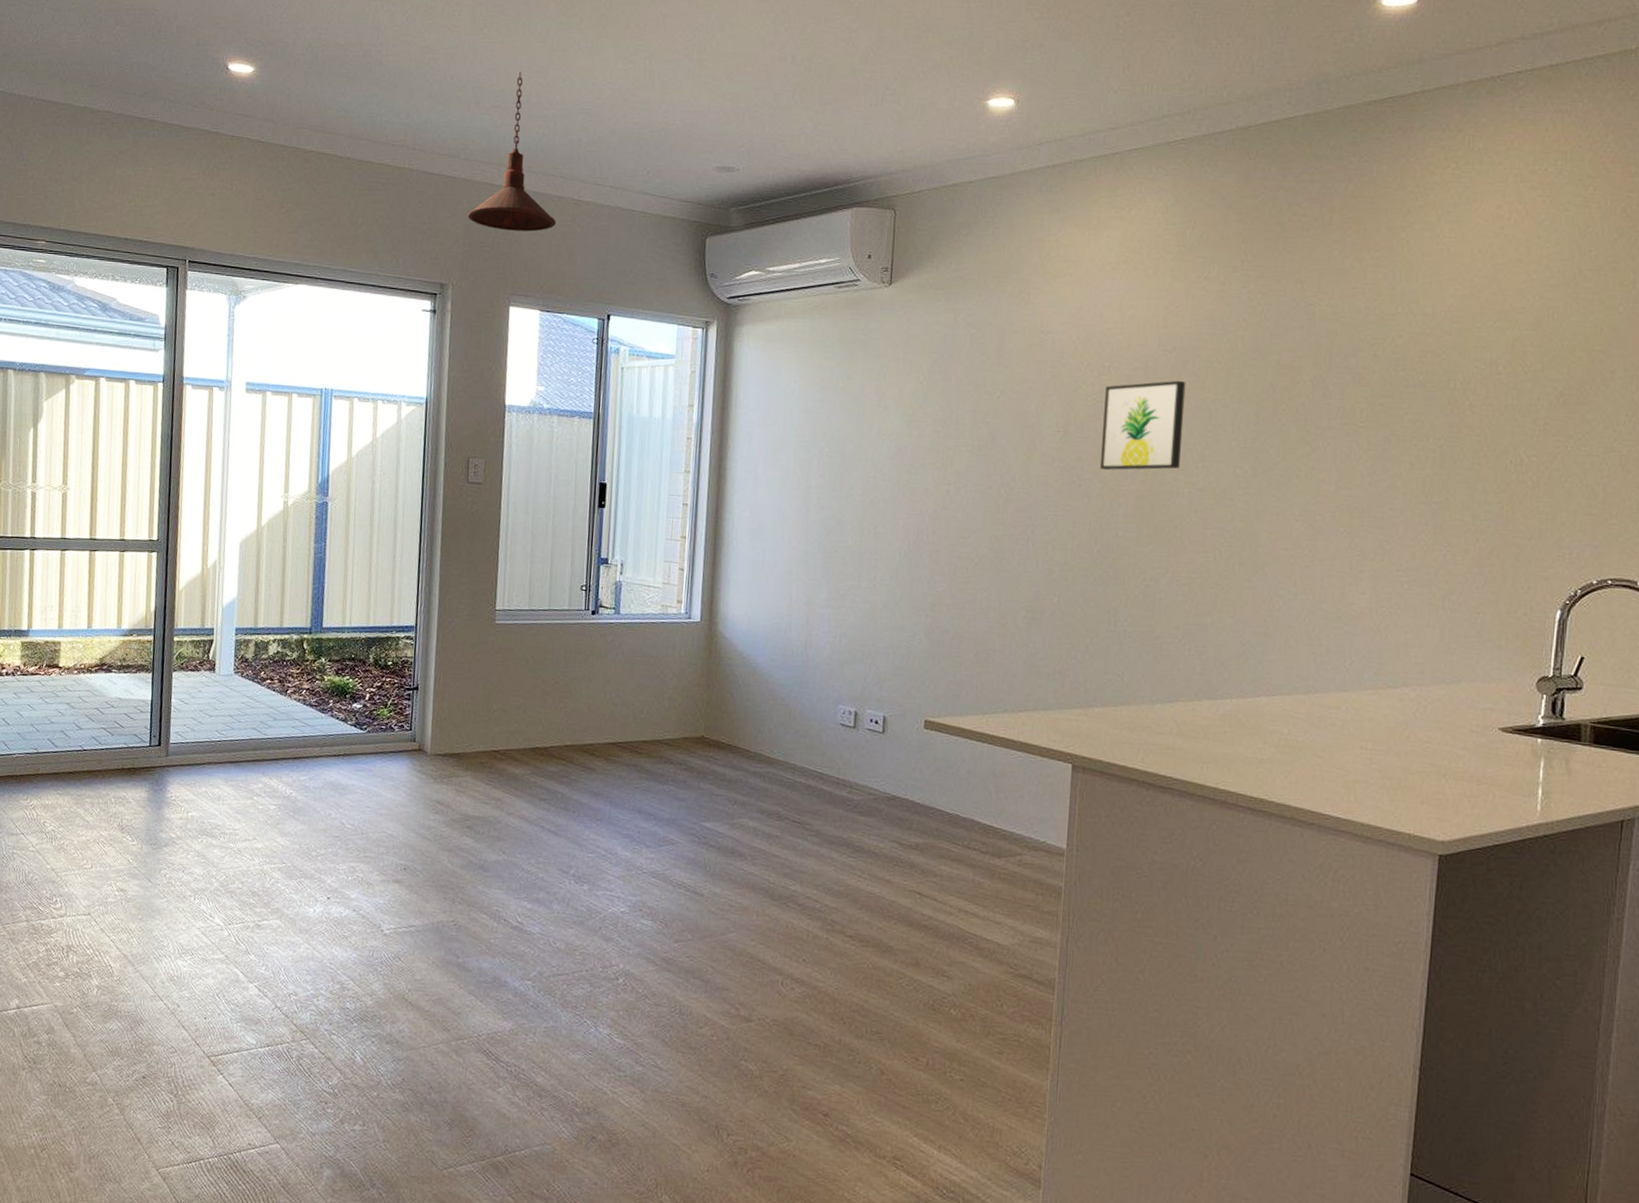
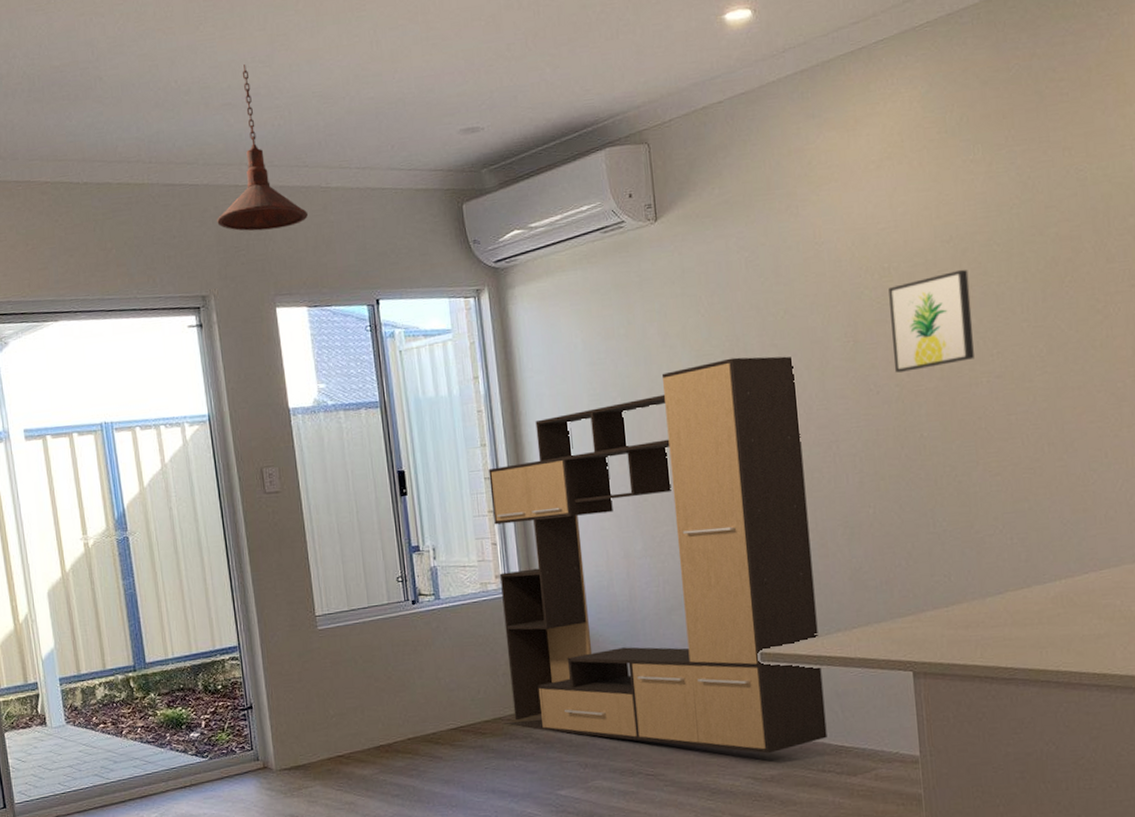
media console: none [662,428,1001,821] -> present [488,356,827,754]

